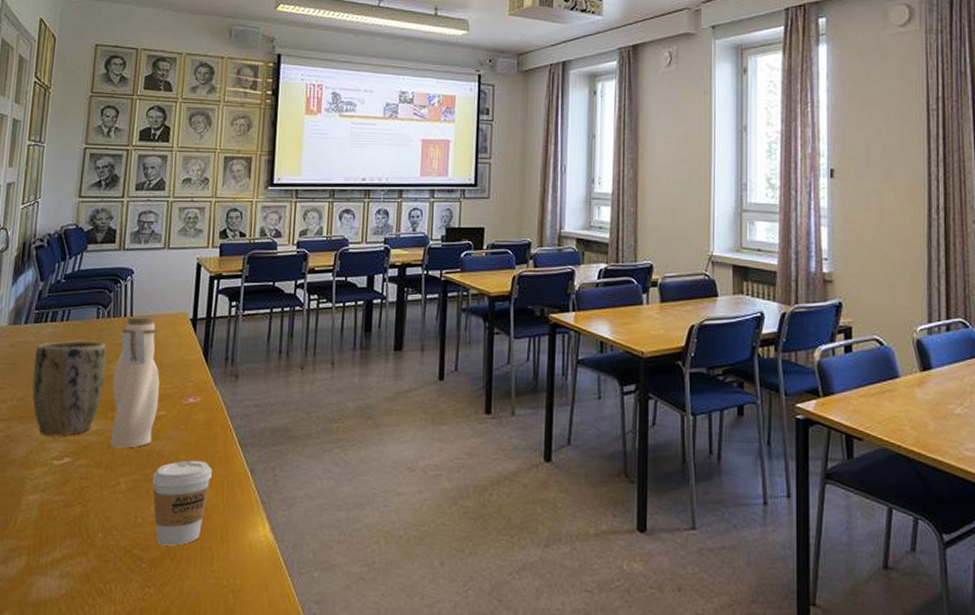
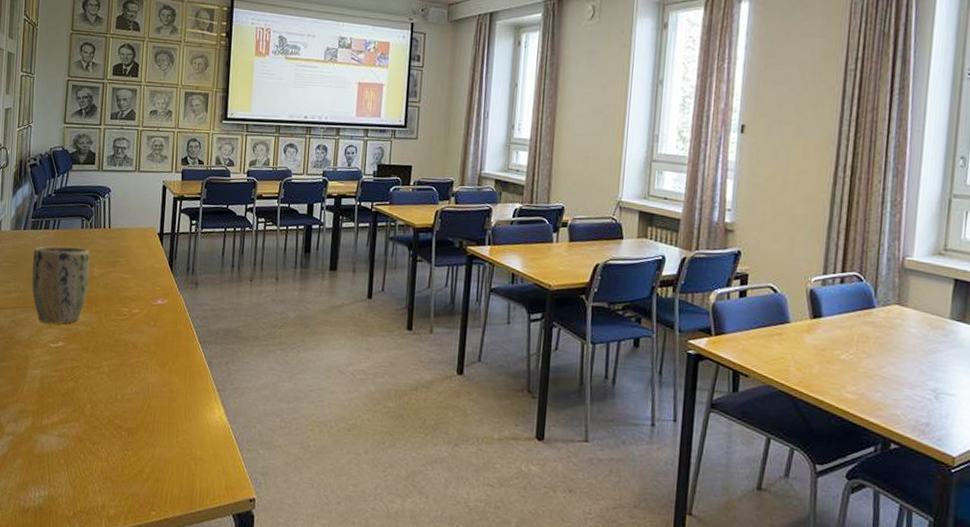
water bottle: present [111,317,160,448] -> none [95,228,134,338]
coffee cup: present [152,460,212,546] -> none [129,351,177,420]

